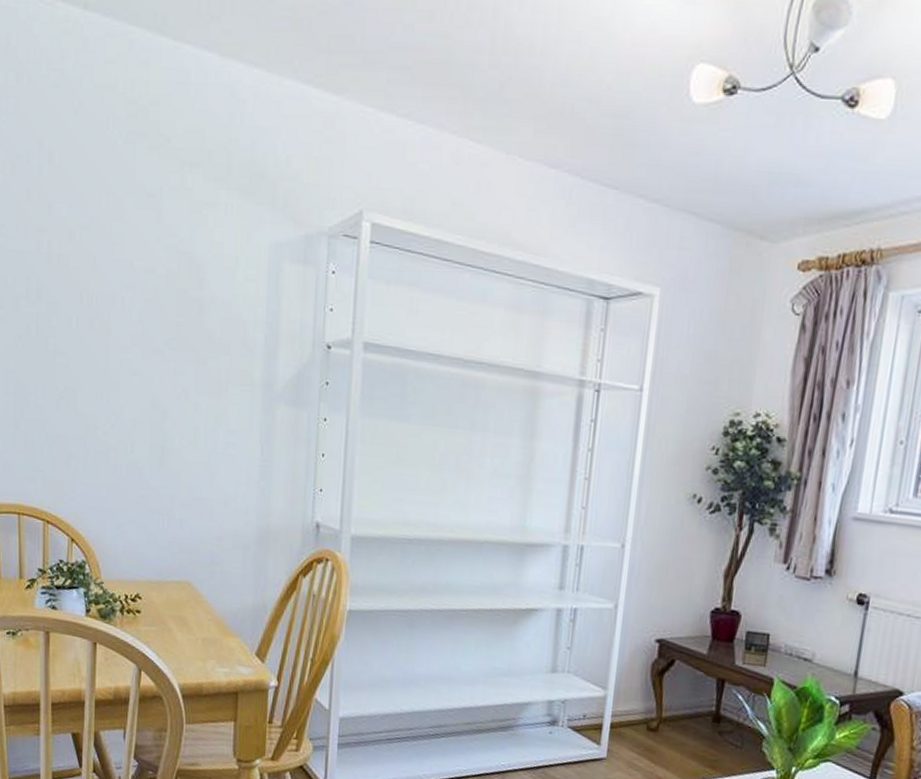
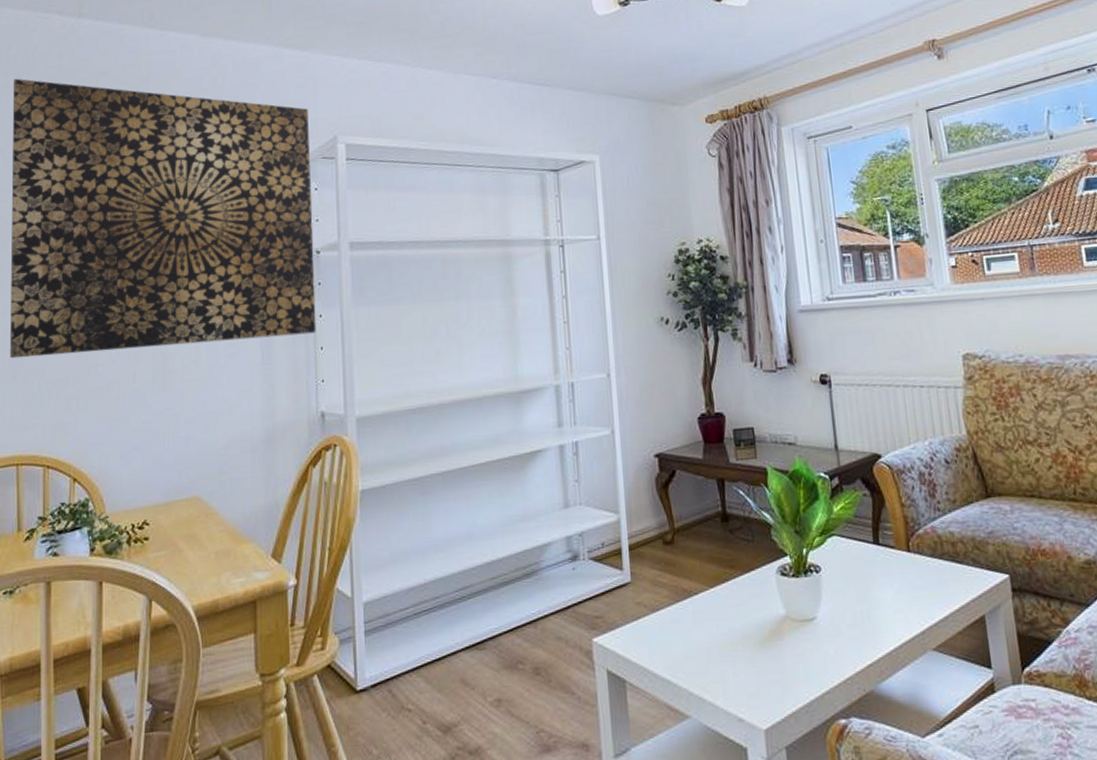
wall art: none [12,77,334,438] -> present [10,78,316,359]

